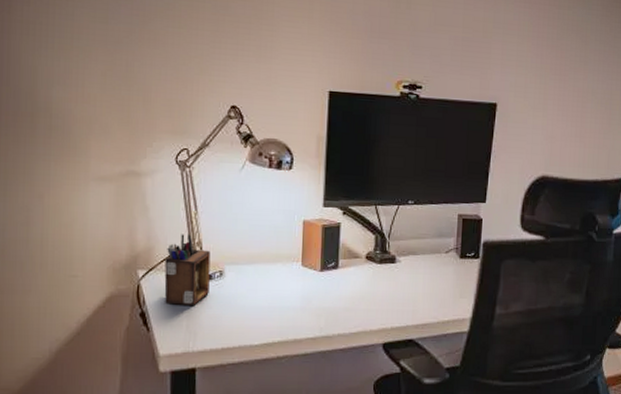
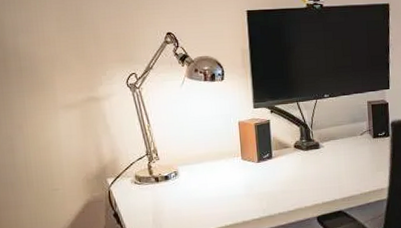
desk organizer: present [164,234,211,307] -> none [128,144,168,204]

